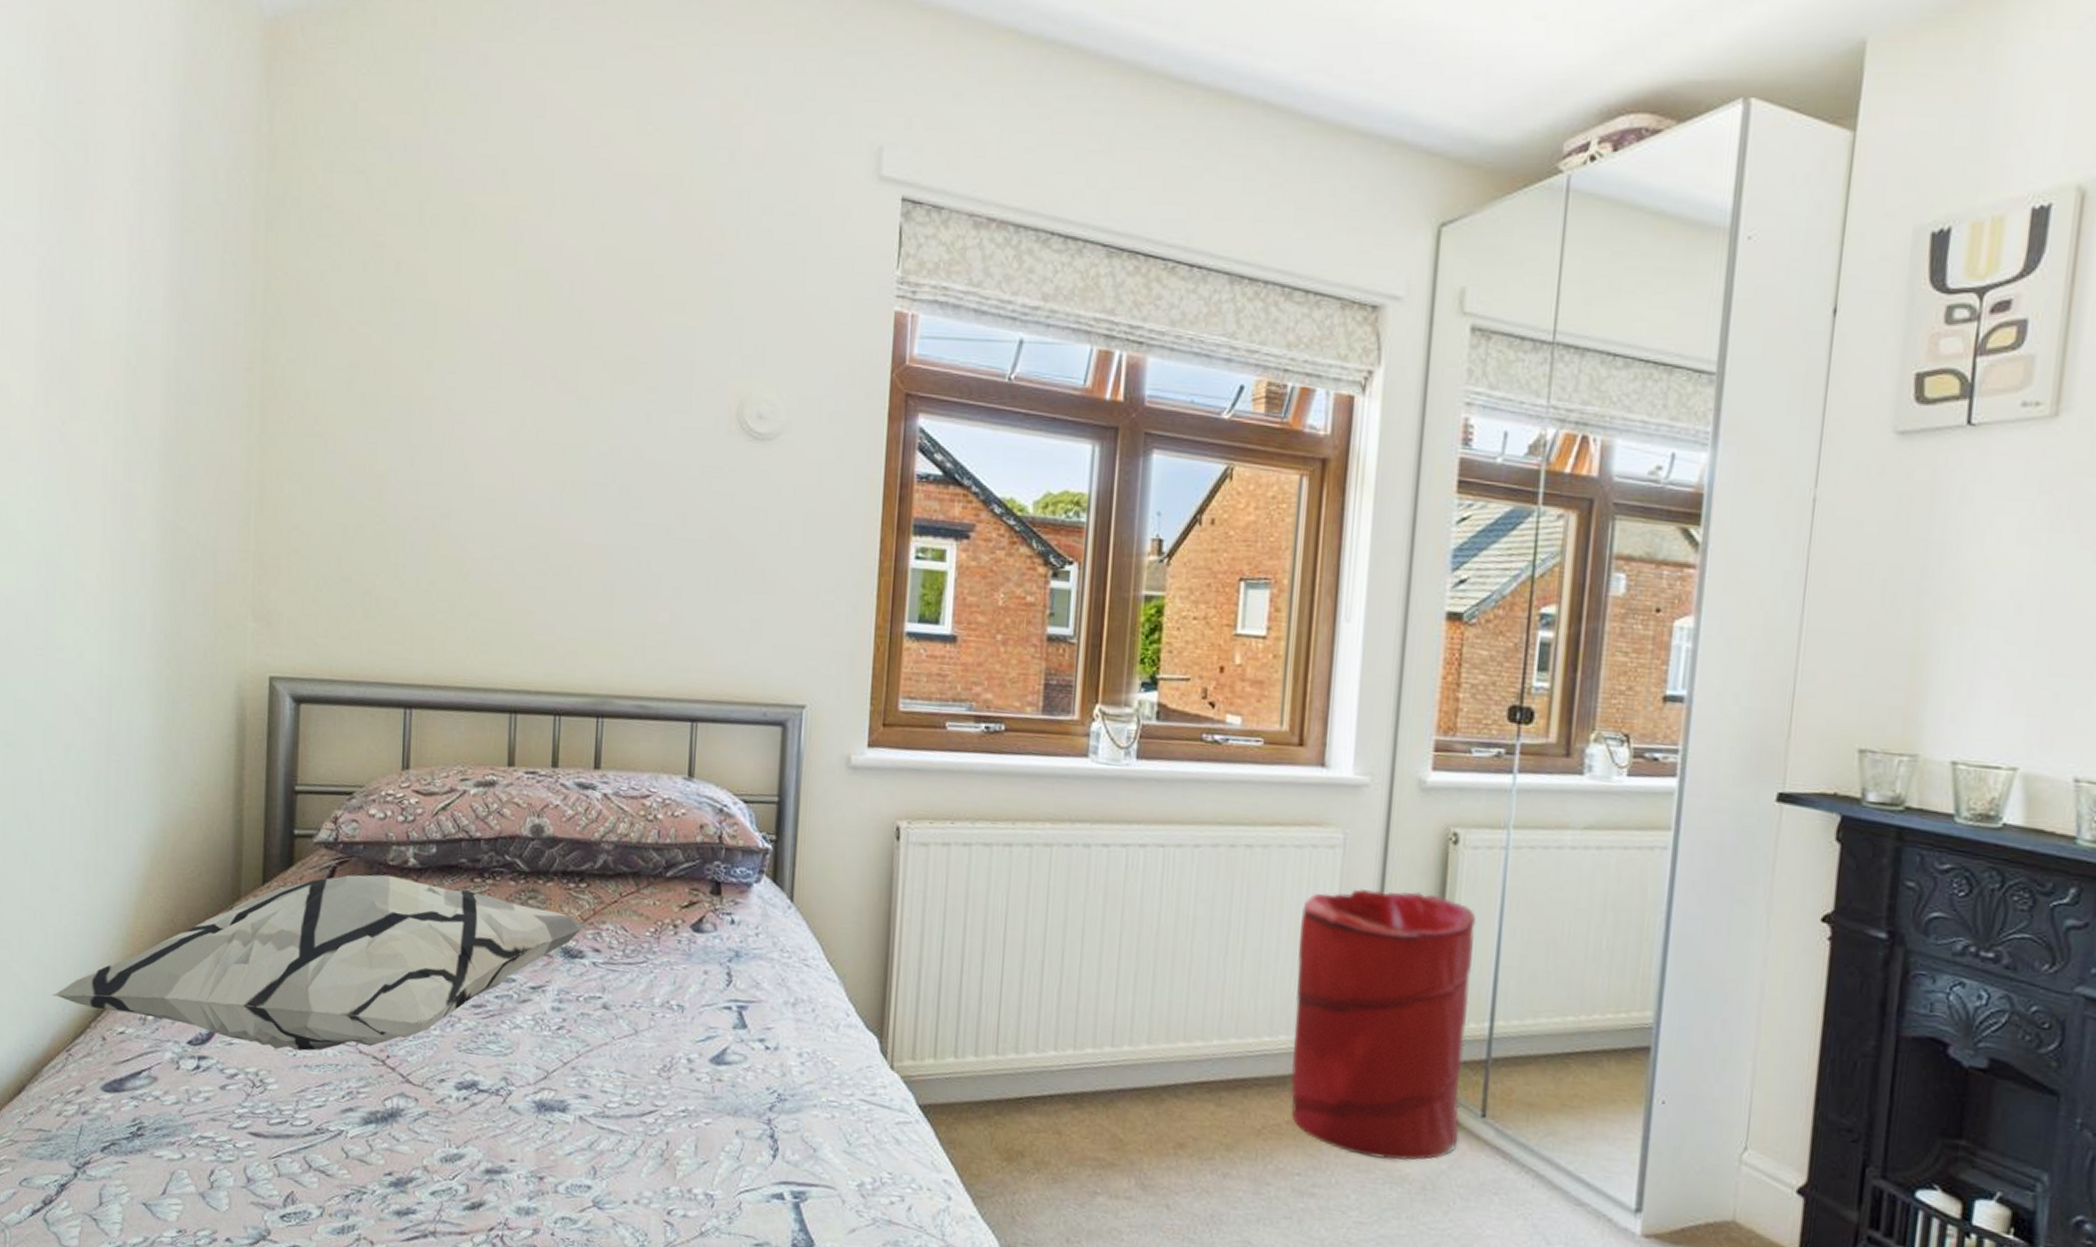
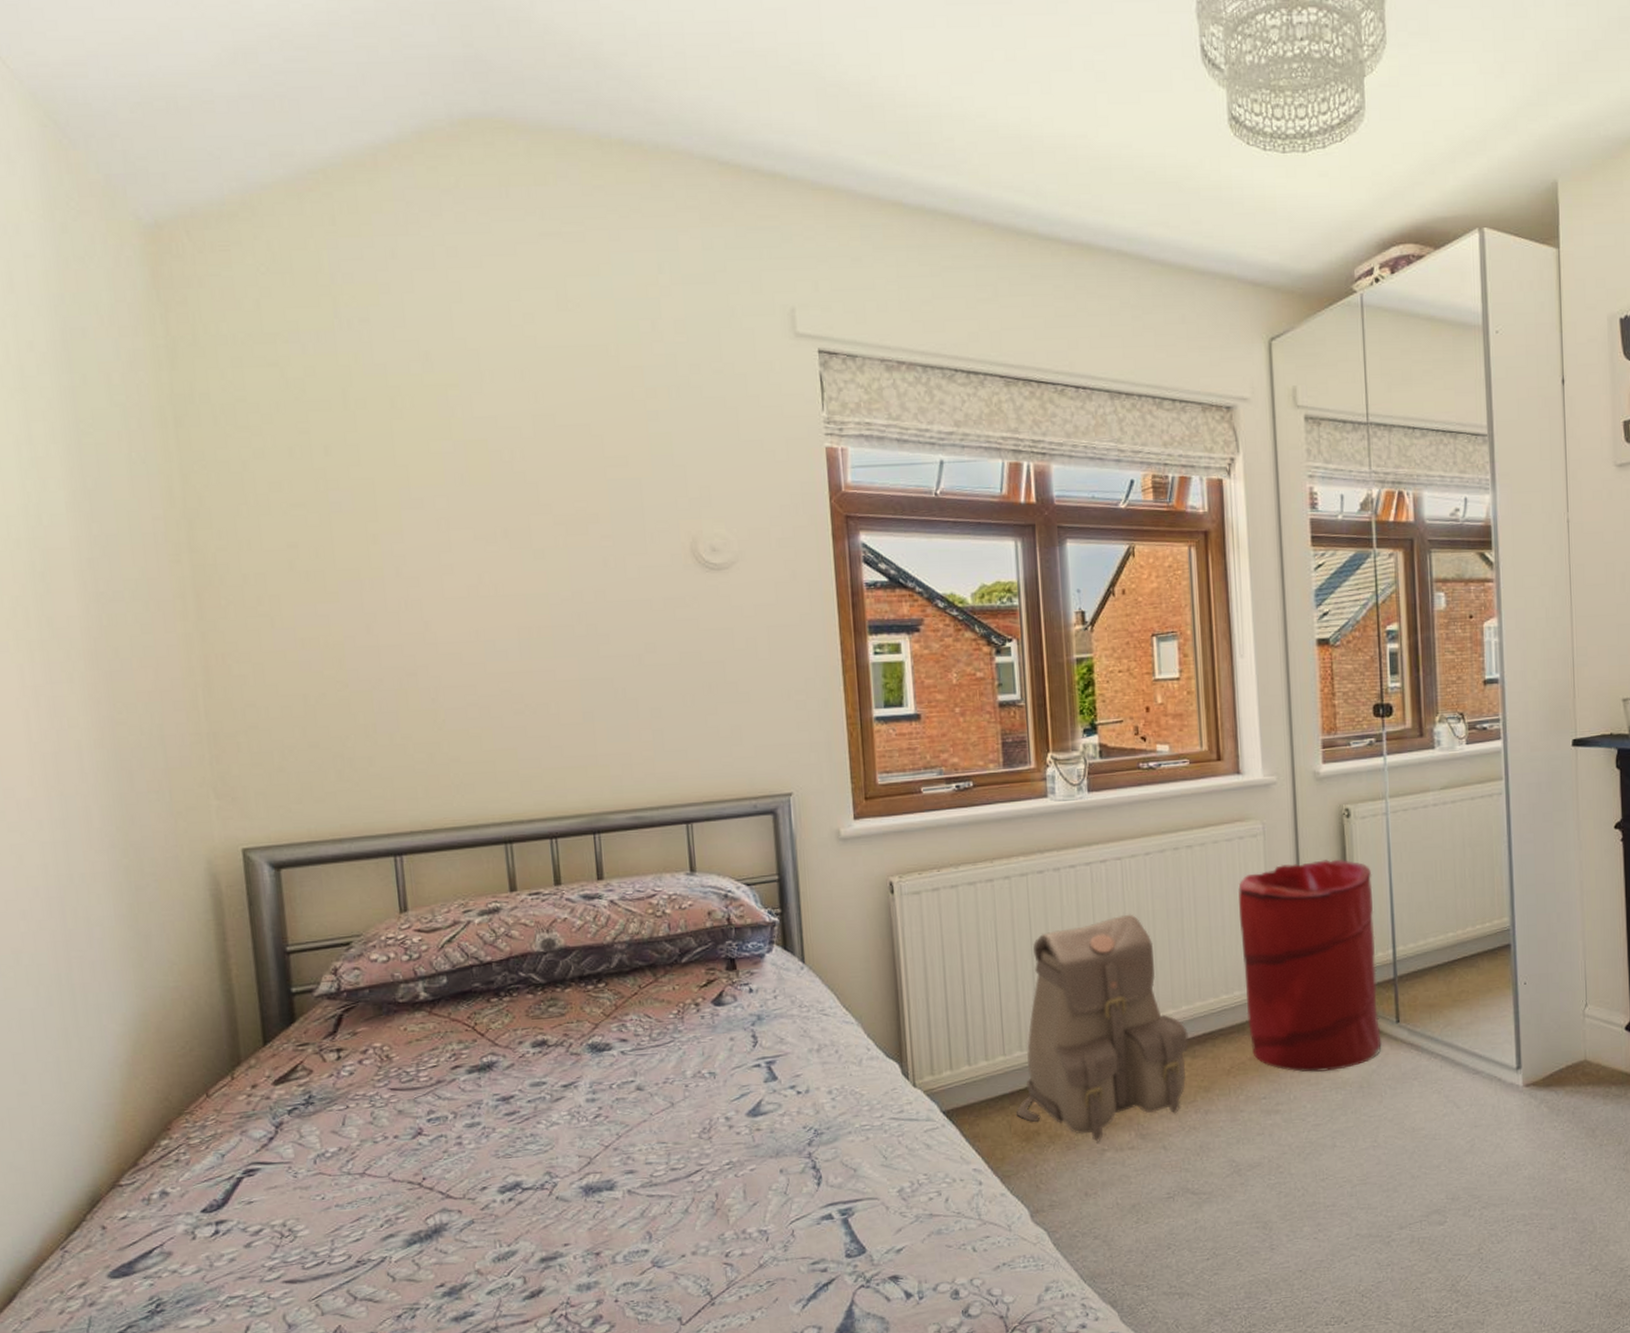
decorative pillow: present [51,874,588,1051] -> none [34,1011,612,1201]
backpack: none [1001,914,1216,1182] -> present [1017,914,1189,1142]

